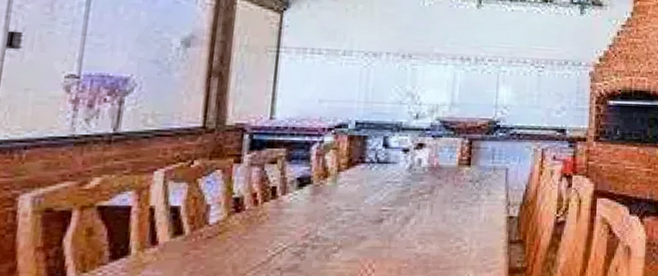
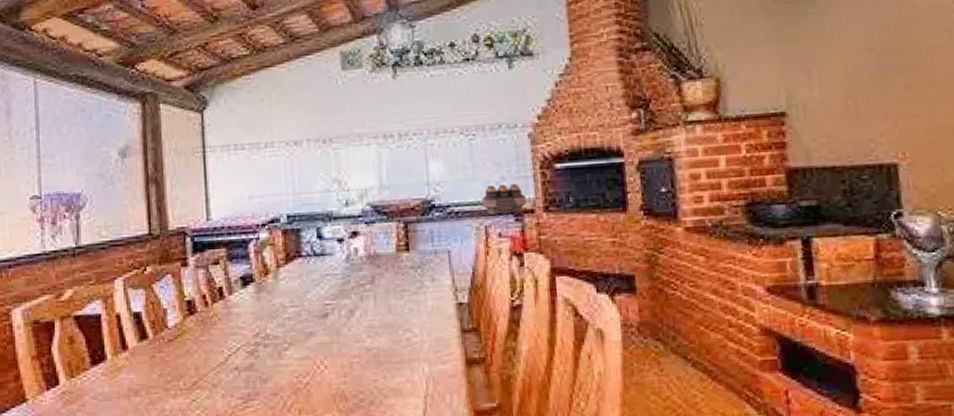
spice rack: none [542,113,581,141] -> present [481,184,526,216]

